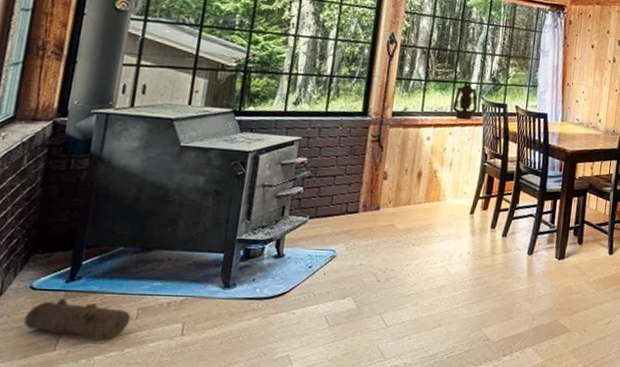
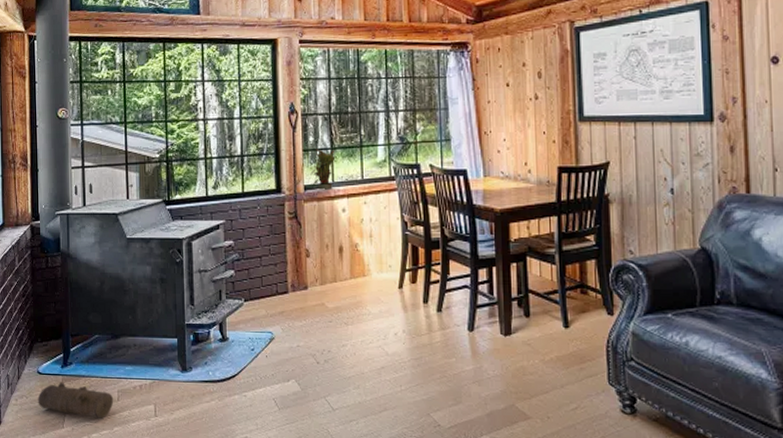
potted plant: none [400,79,428,118] -> present [310,149,334,190]
lantern: present [452,82,478,119] -> none [362,145,389,185]

